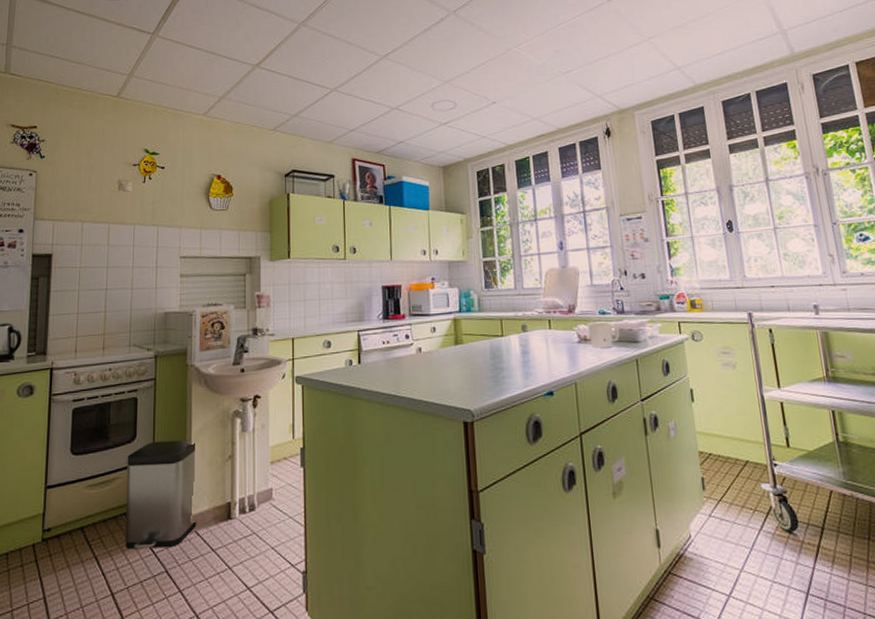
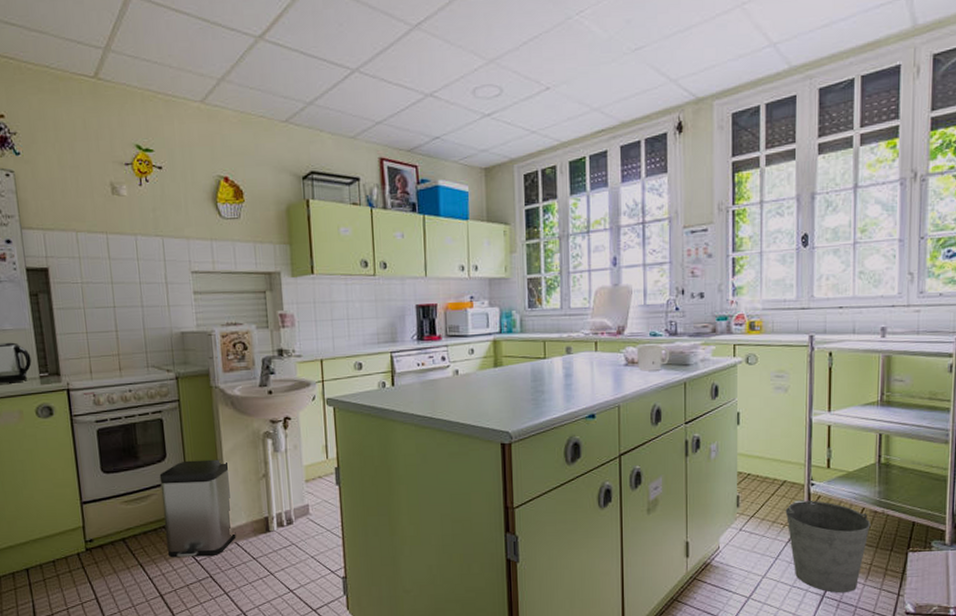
bucket: none [752,482,843,589] -> present [785,500,871,593]

